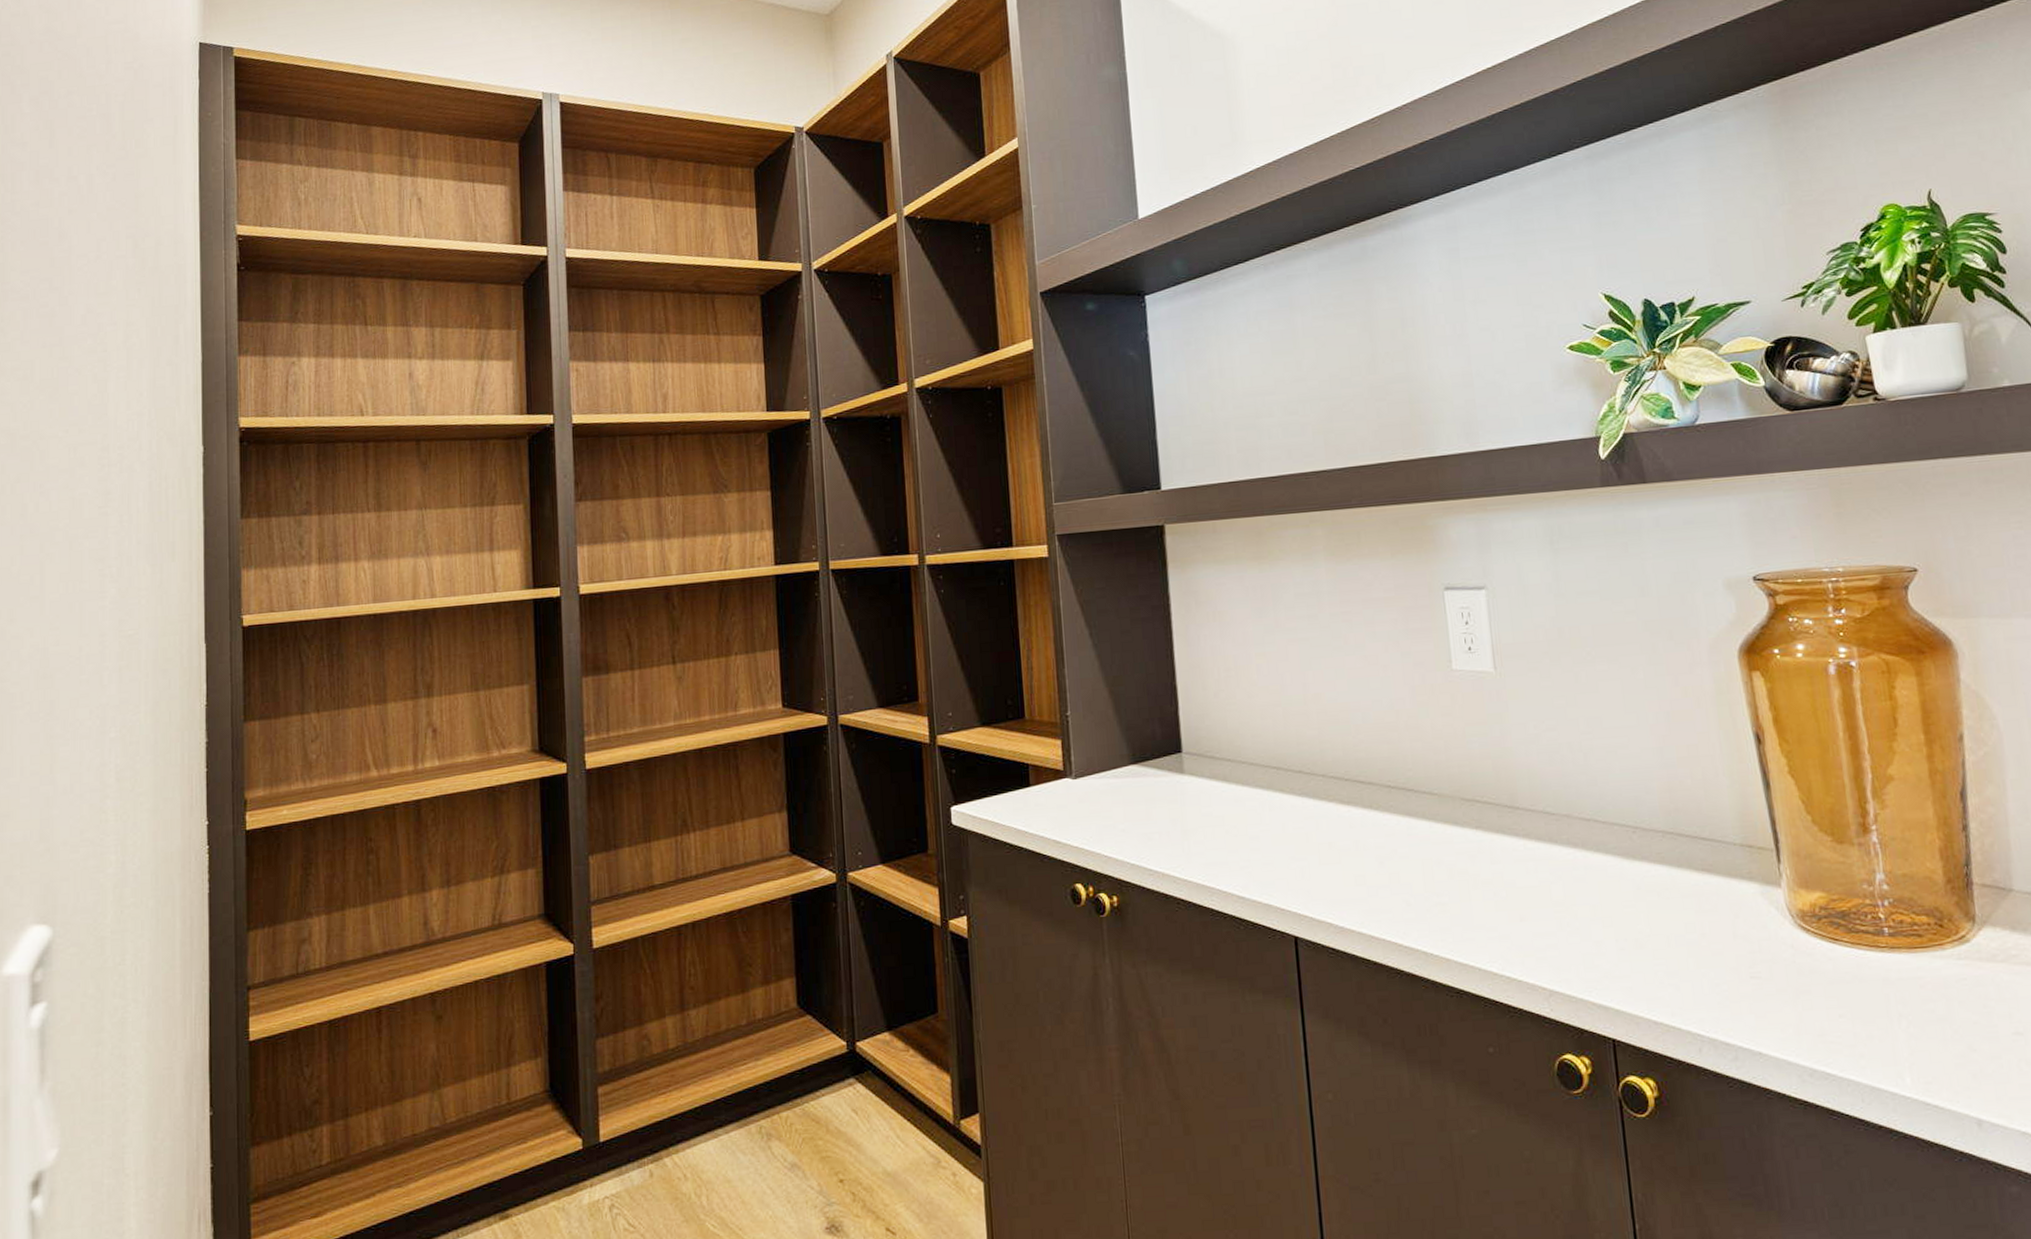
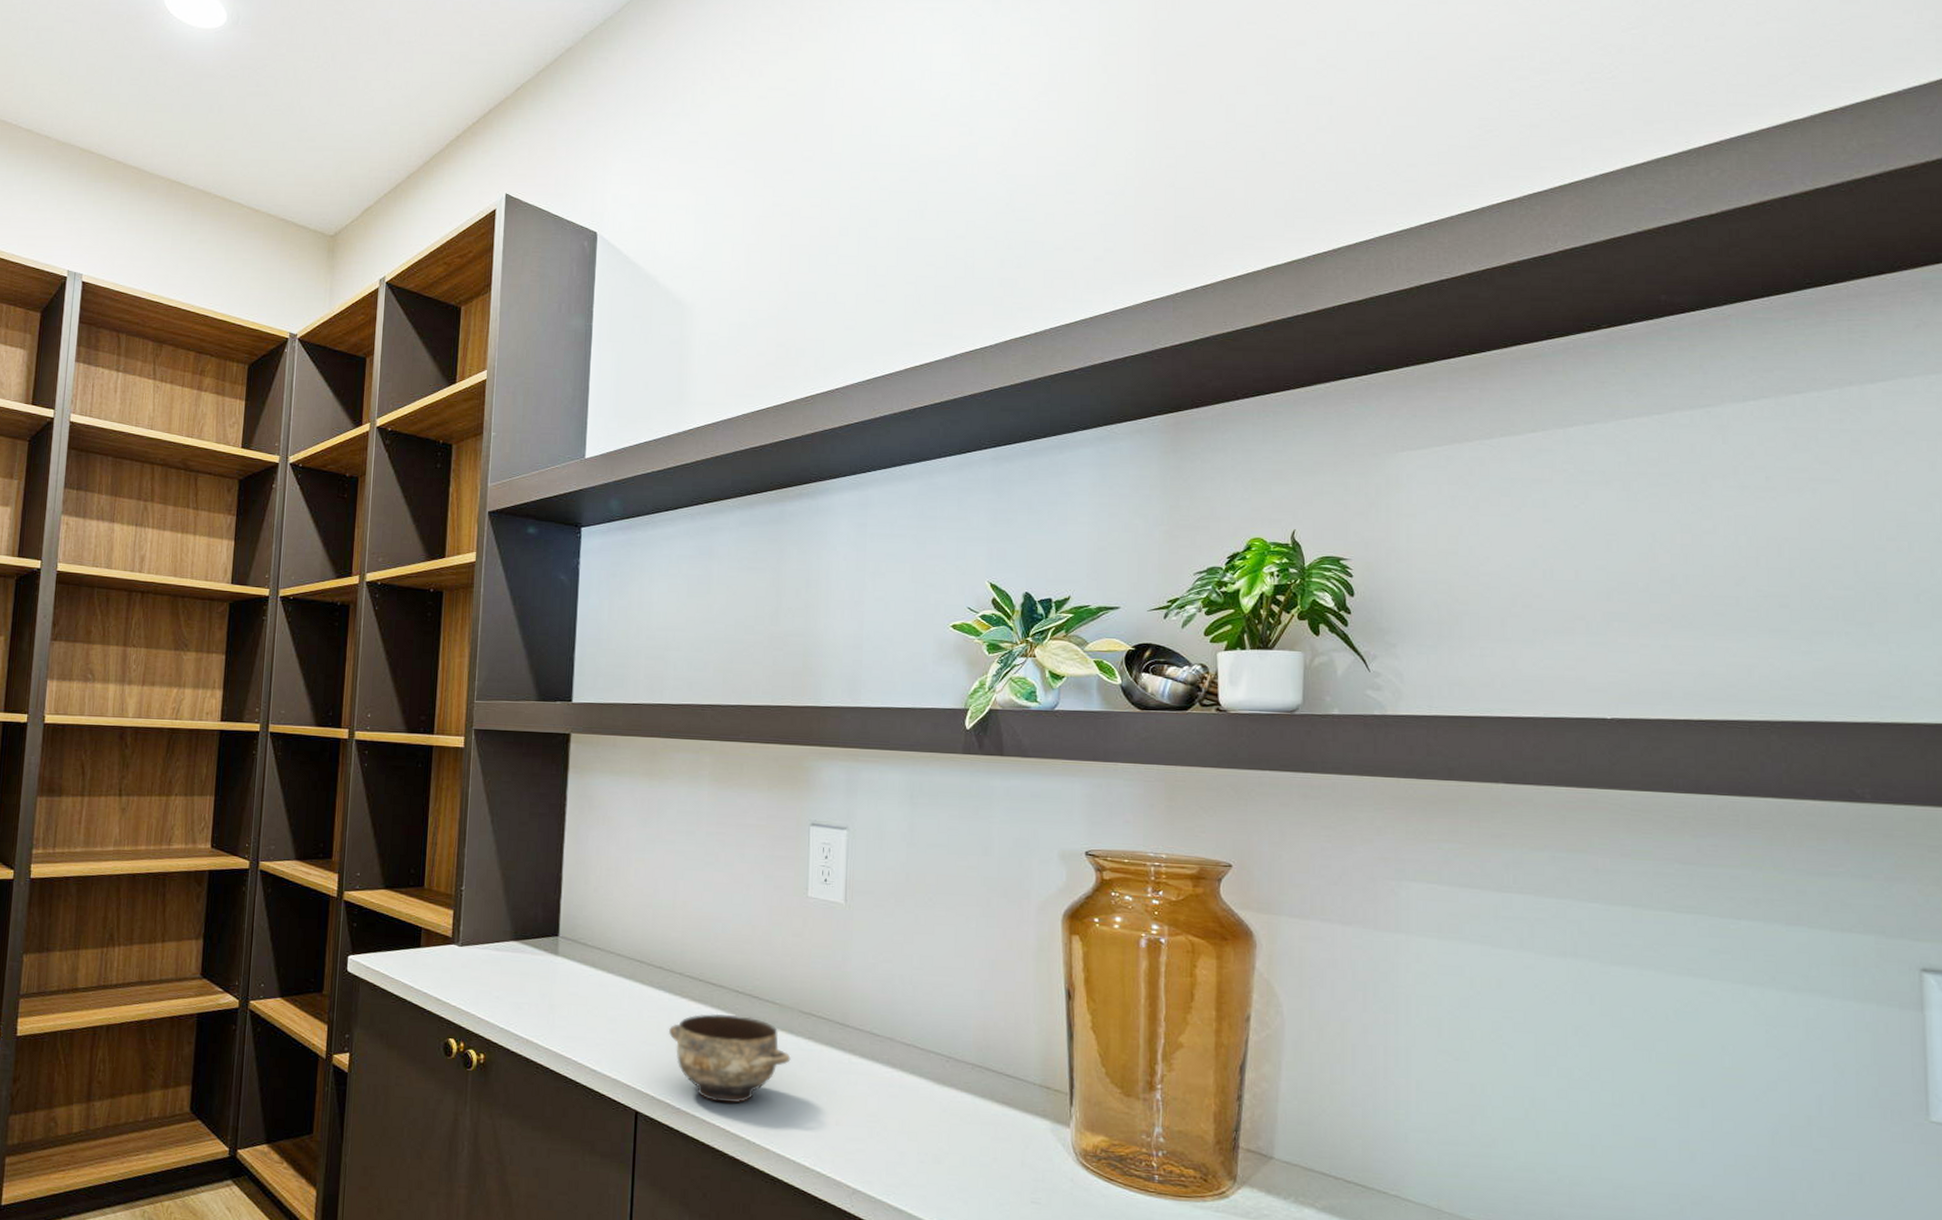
ceramic bowl: none [1318,812,1459,914] -> present [668,1013,791,1103]

